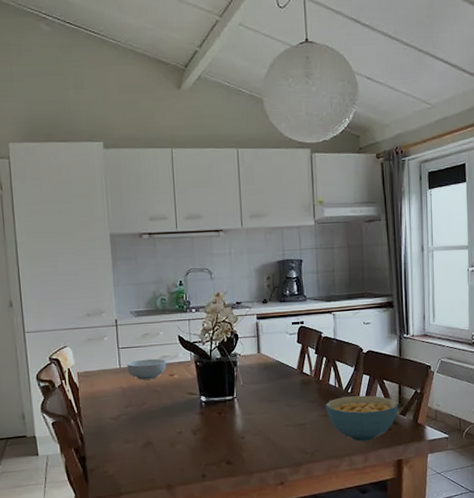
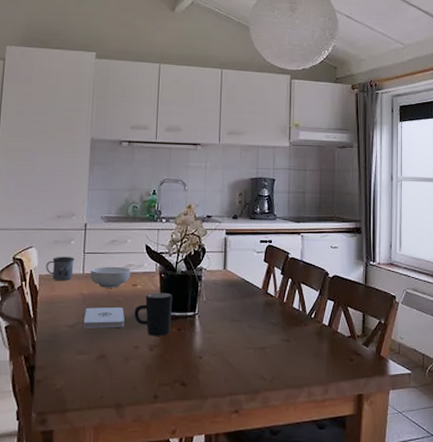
mug: none [82,353,110,376] -> present [46,257,75,280]
notepad: none [126,397,166,419] -> present [84,307,125,328]
mug: none [174,380,212,421] -> present [134,292,173,336]
cereal bowl: present [325,395,398,442] -> none [287,322,361,371]

